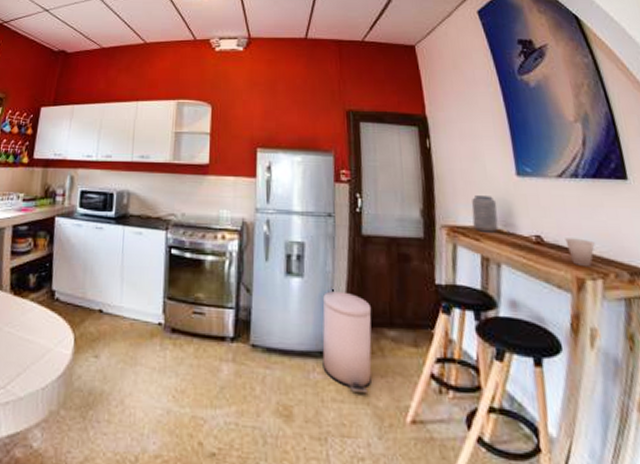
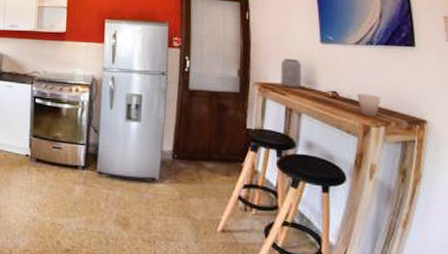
pedal bin: present [322,291,372,394] -> none [153,133,194,210]

